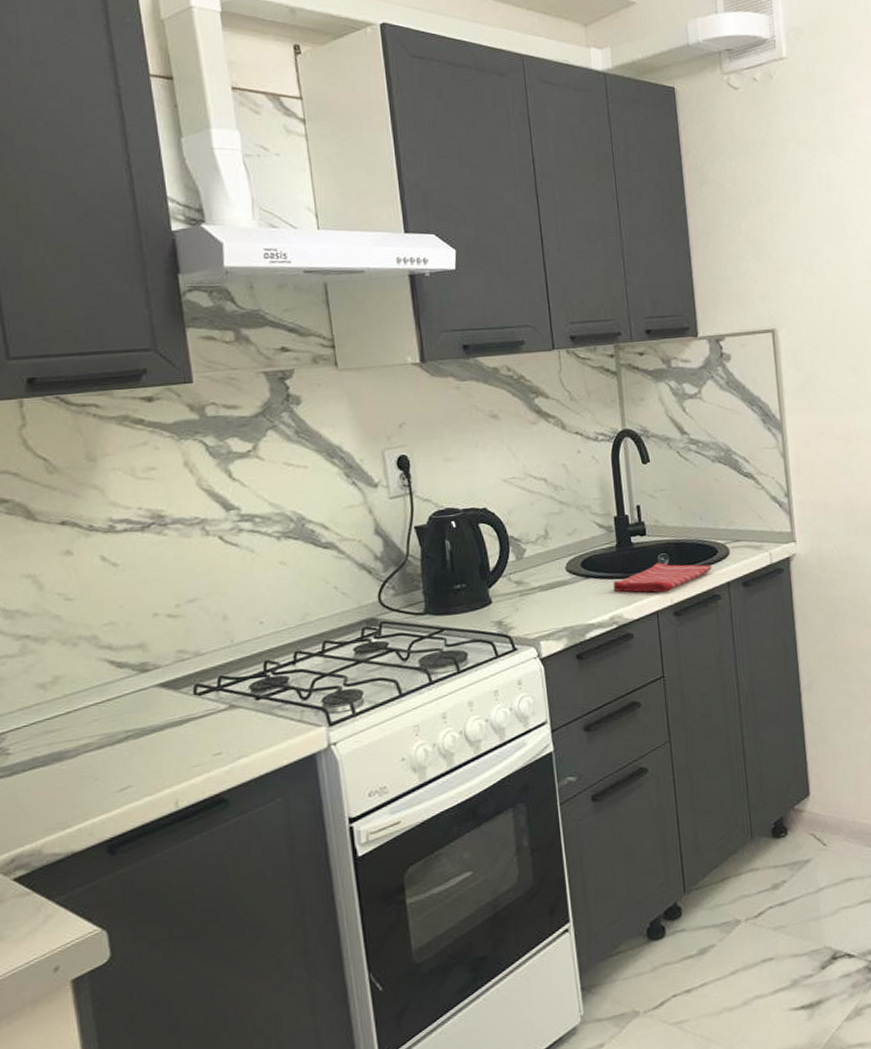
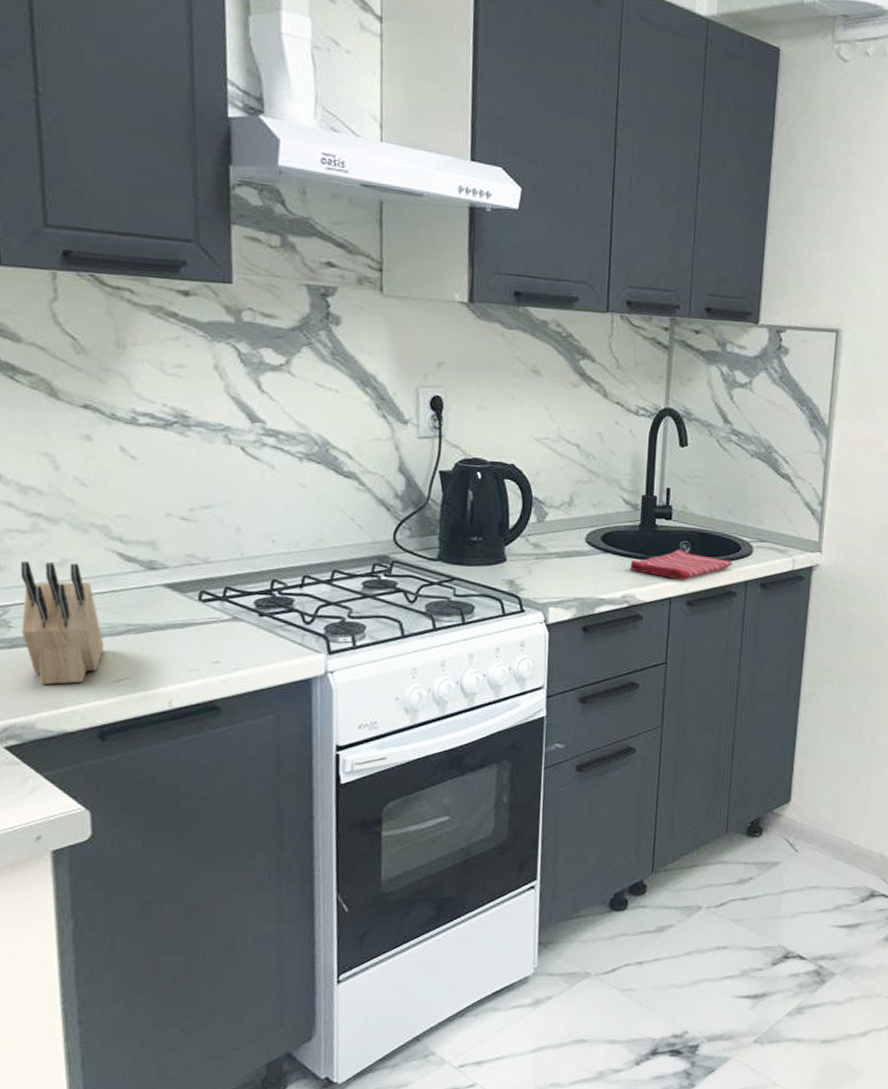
knife block: none [12,678,105,808] -> present [20,561,104,685]

